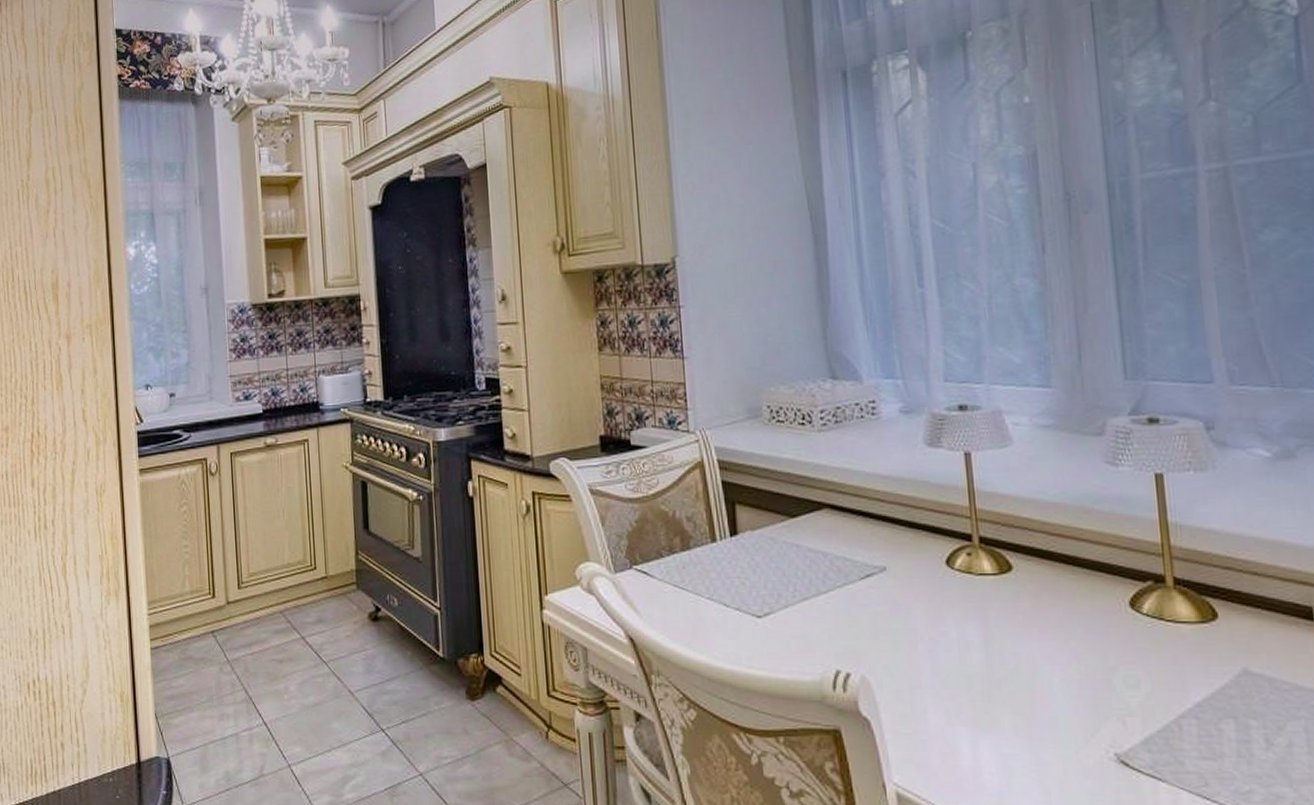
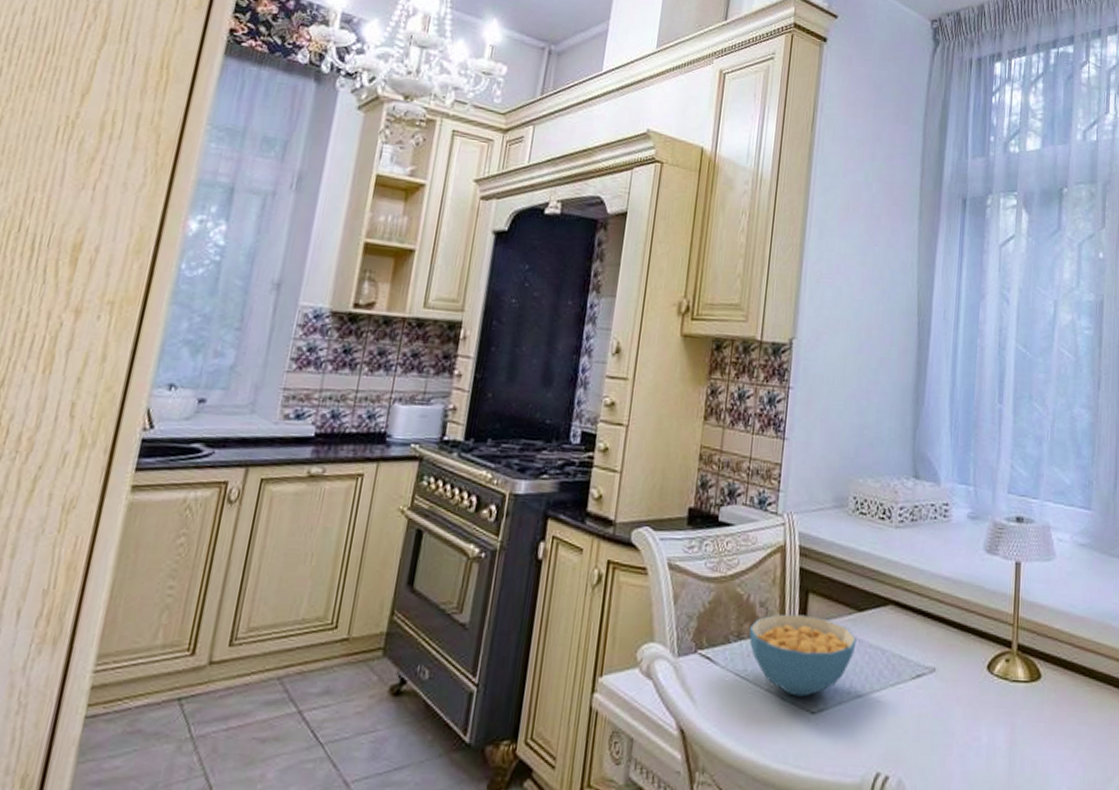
cereal bowl: none [679,525,794,603] -> present [748,614,857,697]

